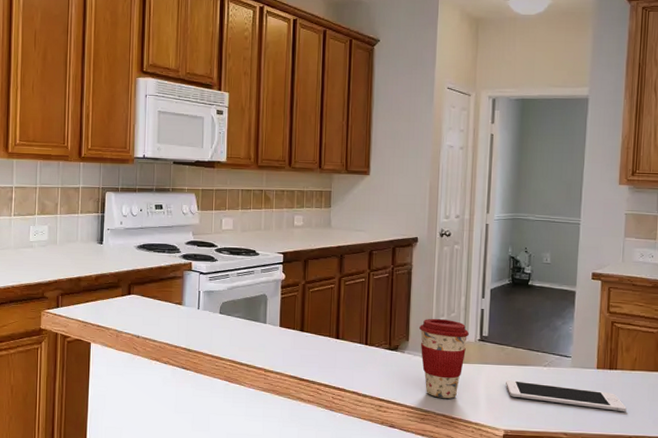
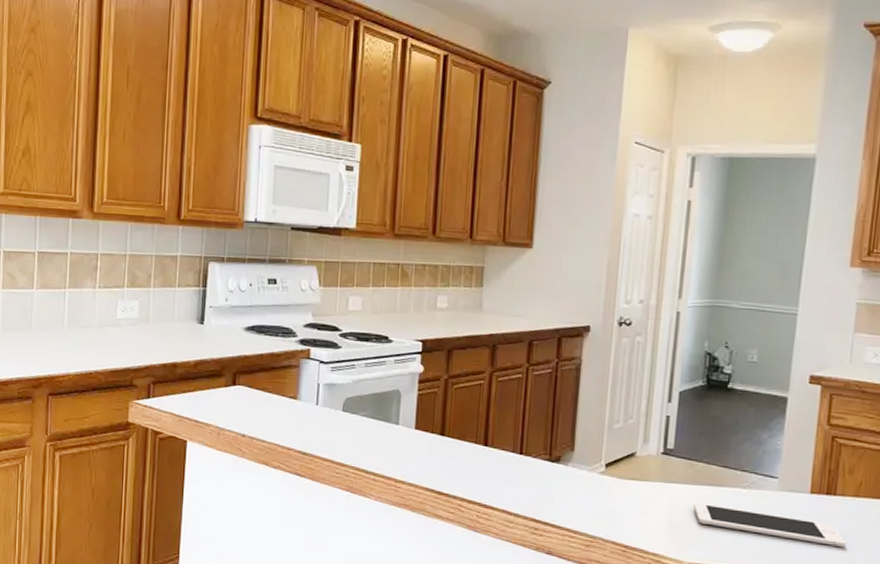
coffee cup: present [418,318,469,399] -> none [587,424,650,523]

